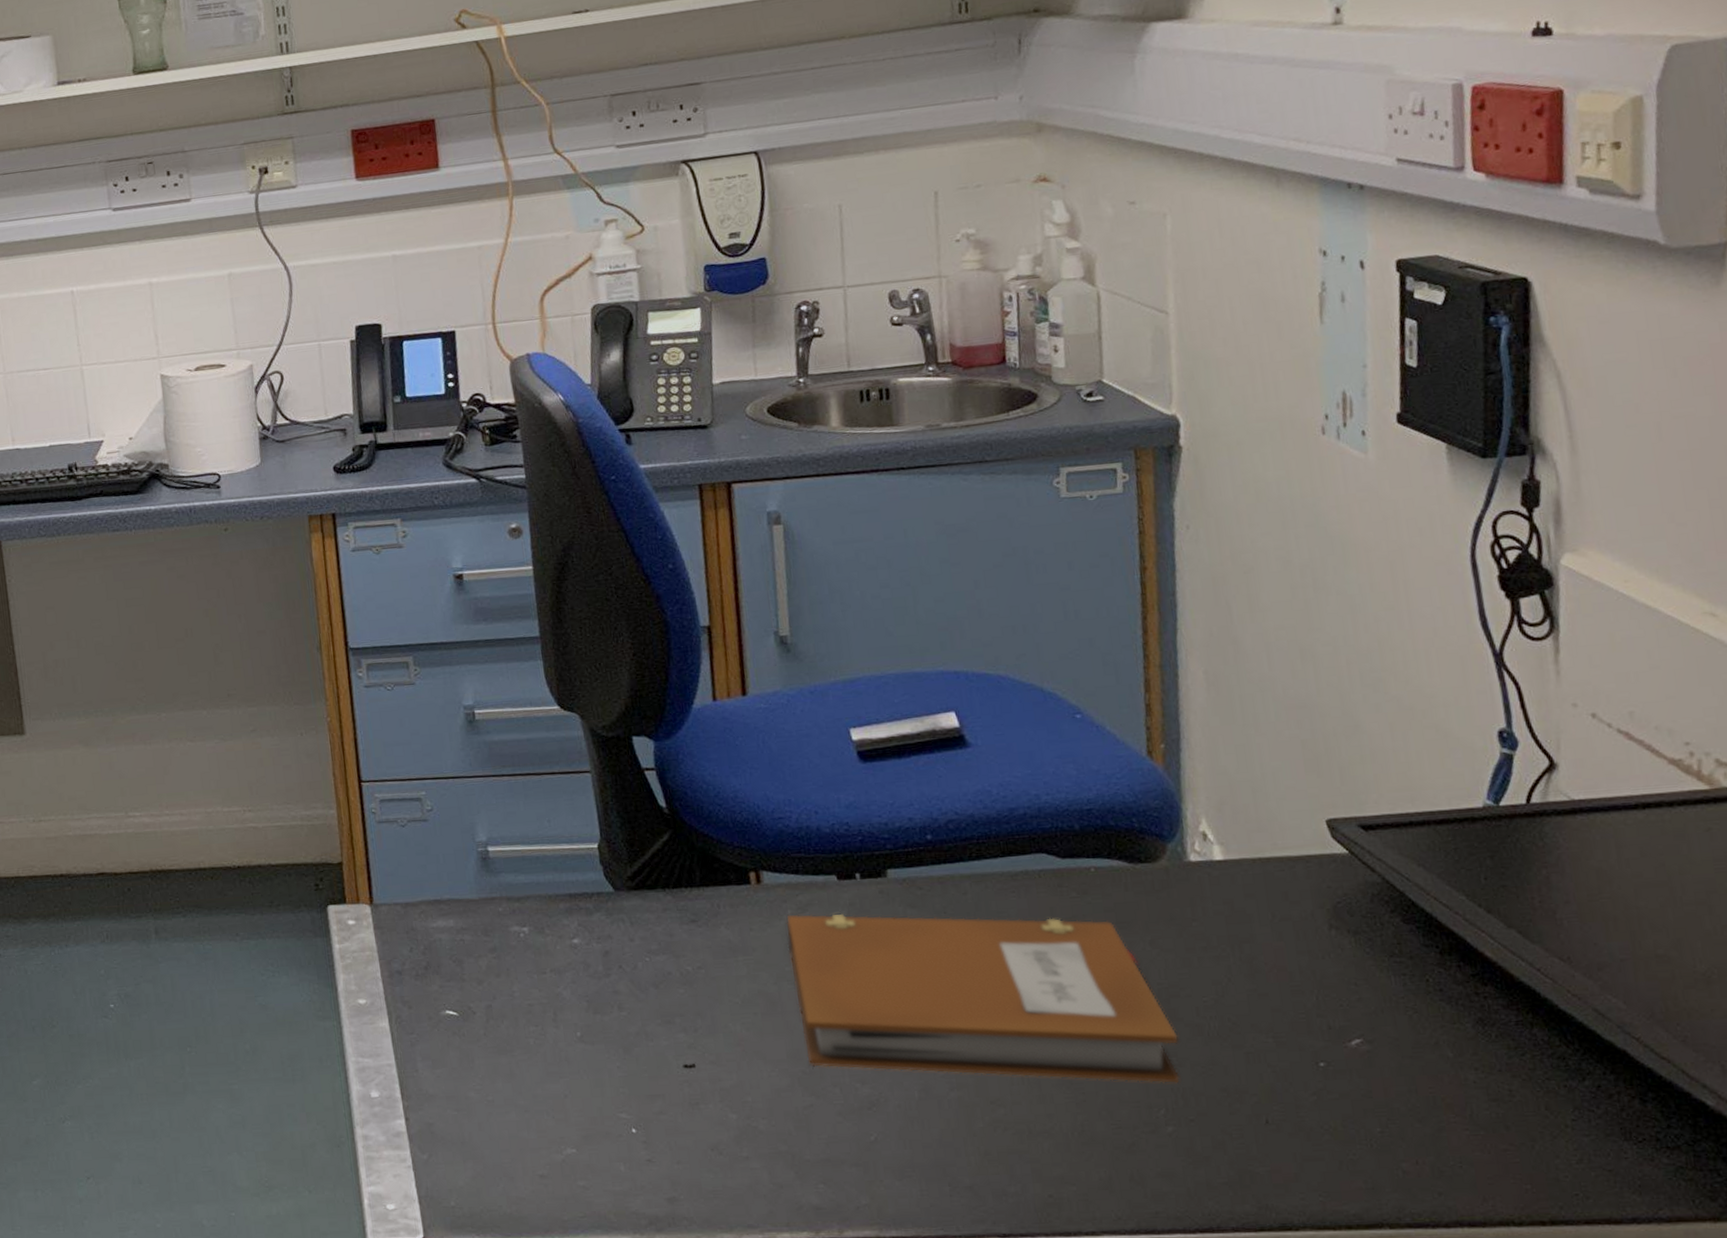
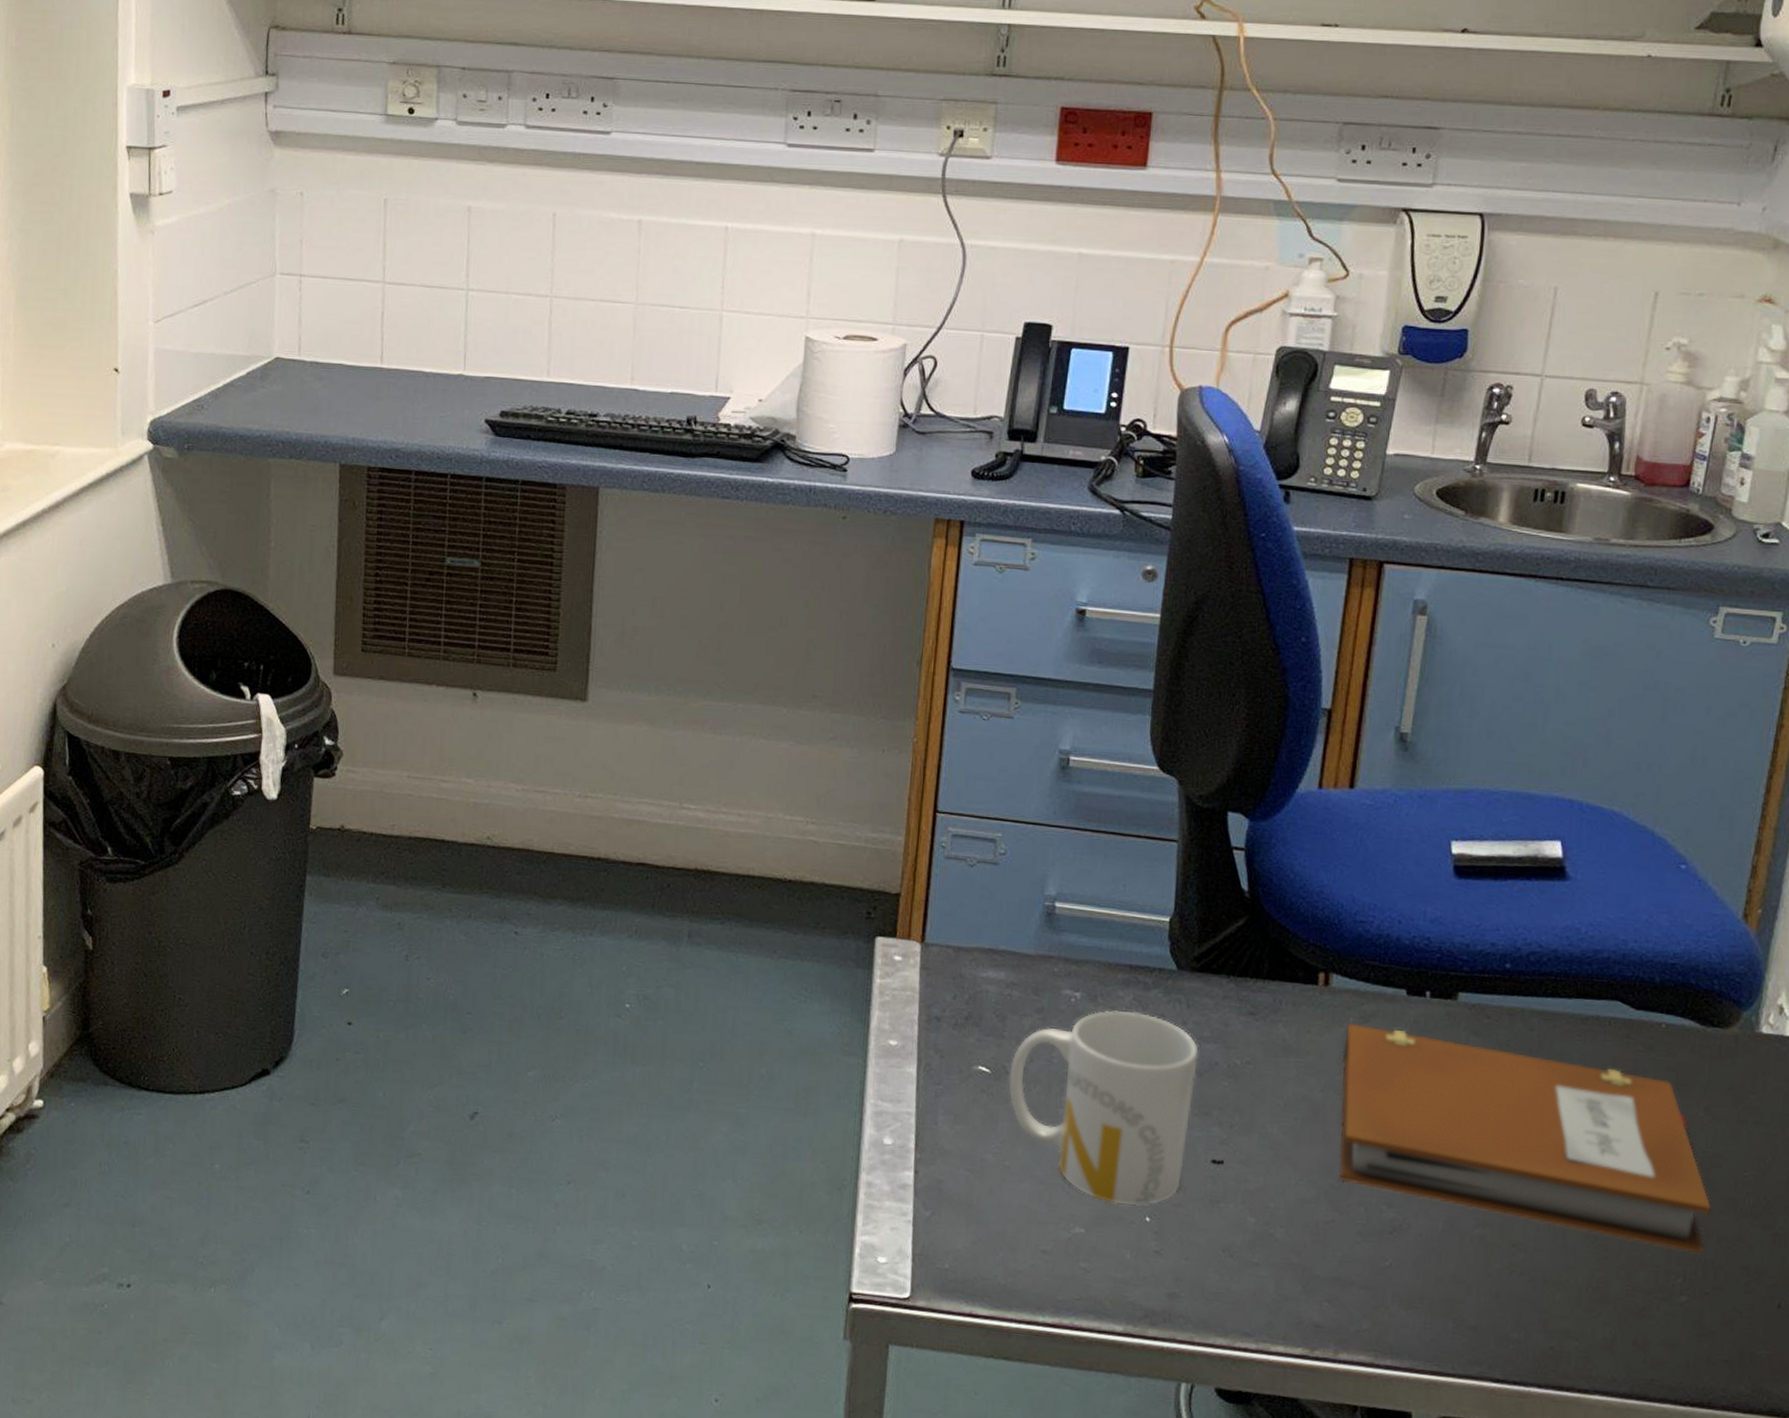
mug: none [475,936,659,1121] -> present [1008,1010,1199,1206]

